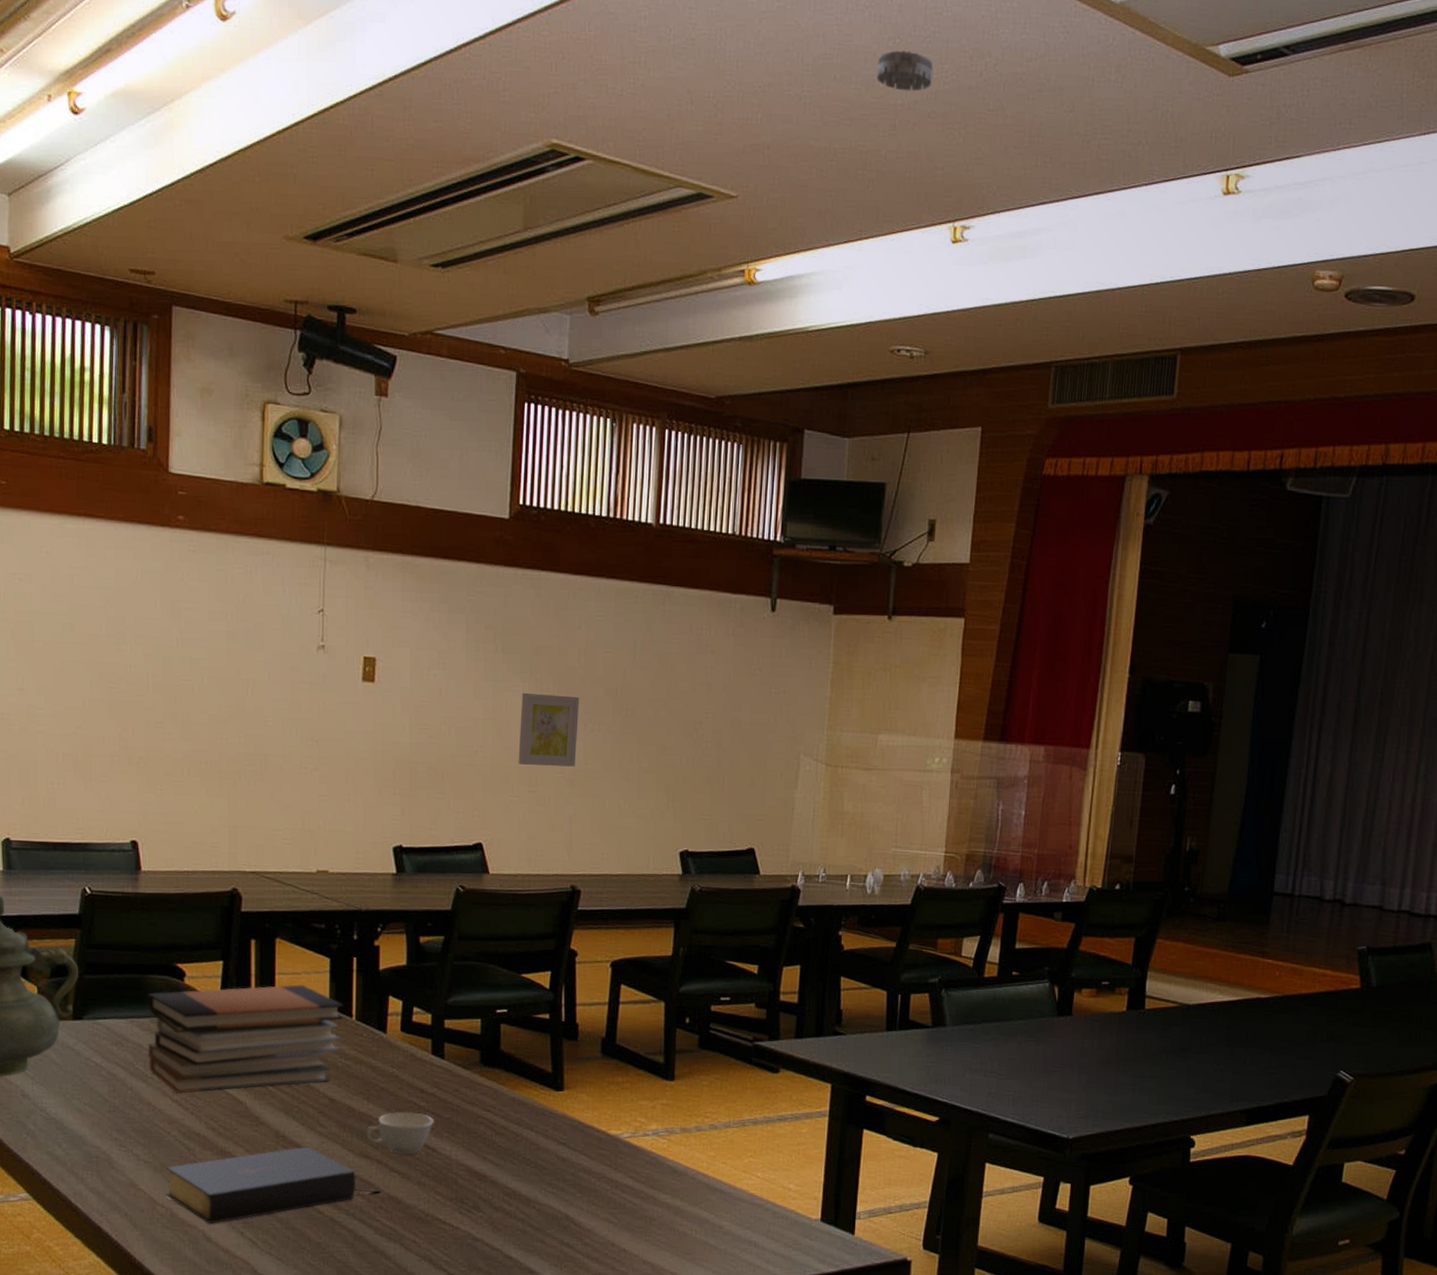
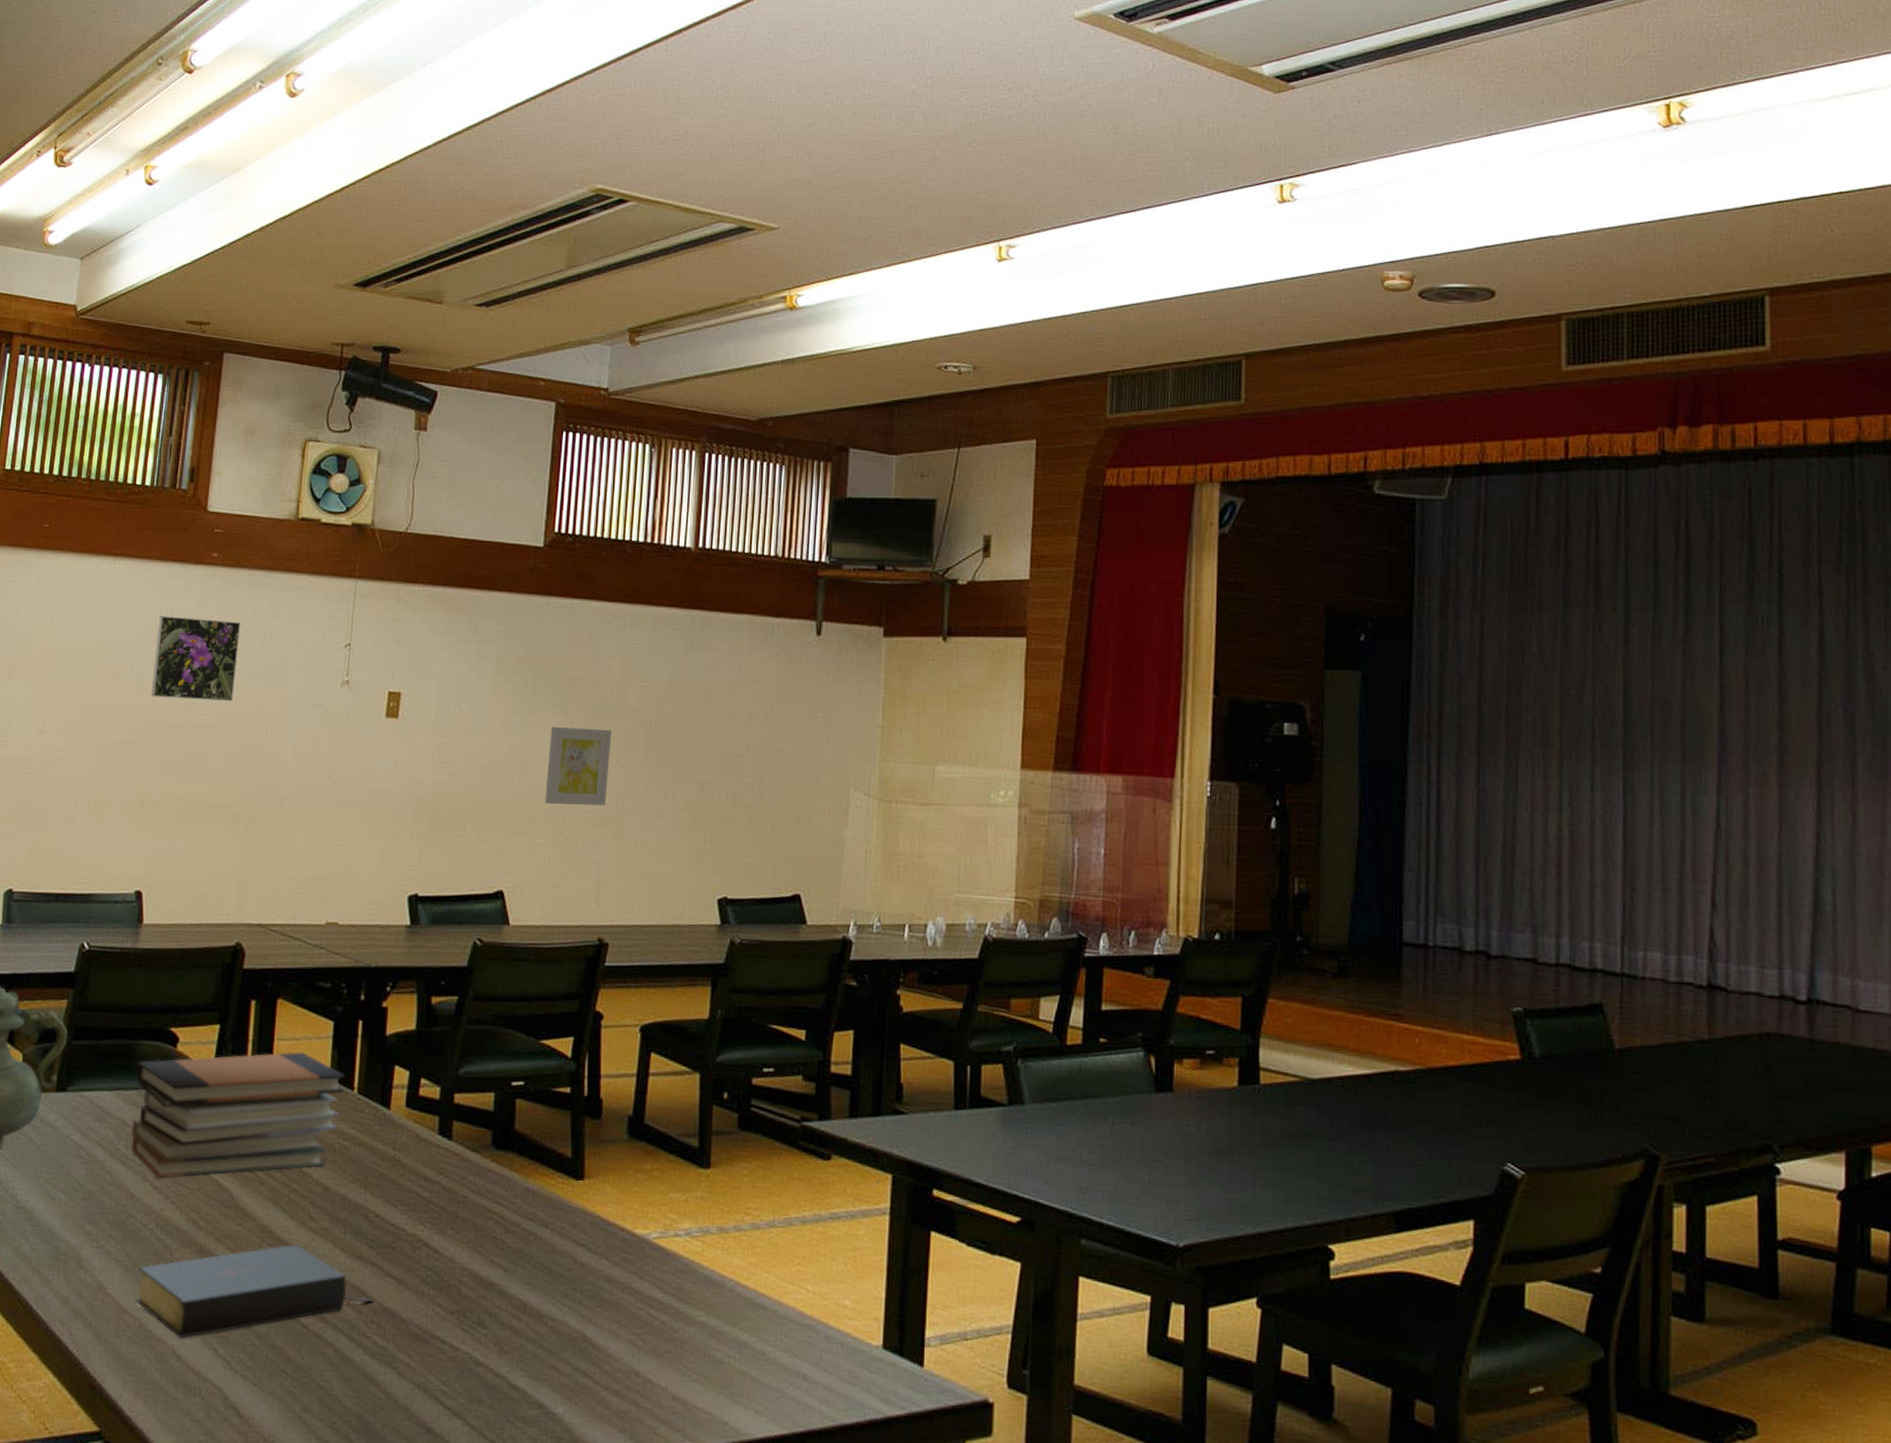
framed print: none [128,577,213,664] -> present [150,616,241,702]
teacup: present [366,1111,434,1155] -> none [361,1203,437,1257]
smoke detector: present [877,50,934,91] -> none [916,87,973,124]

